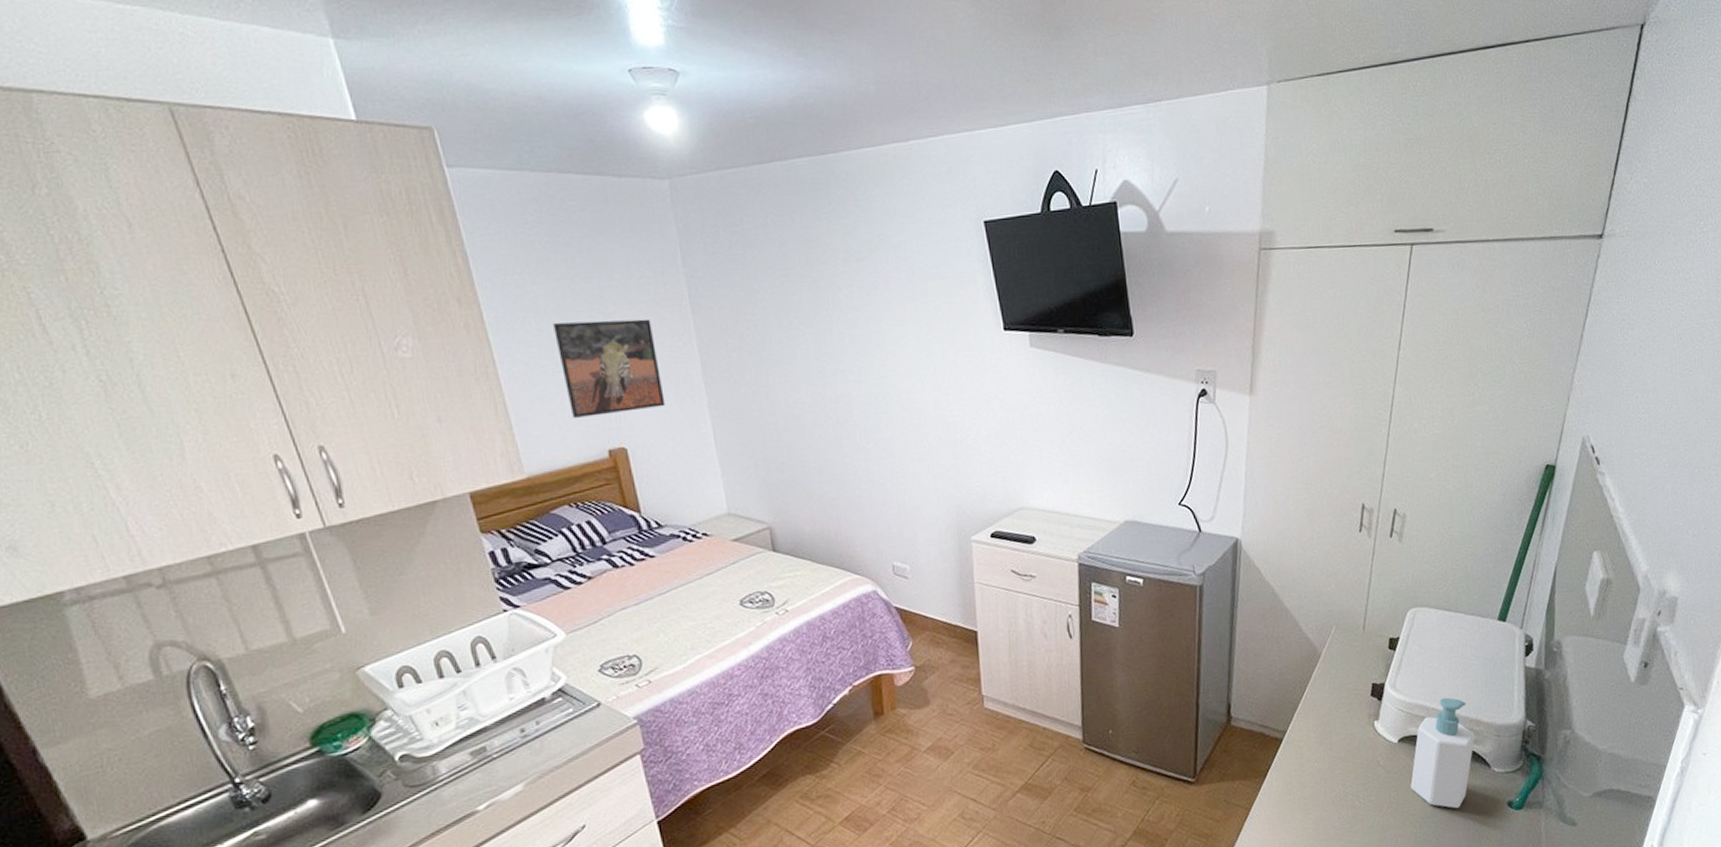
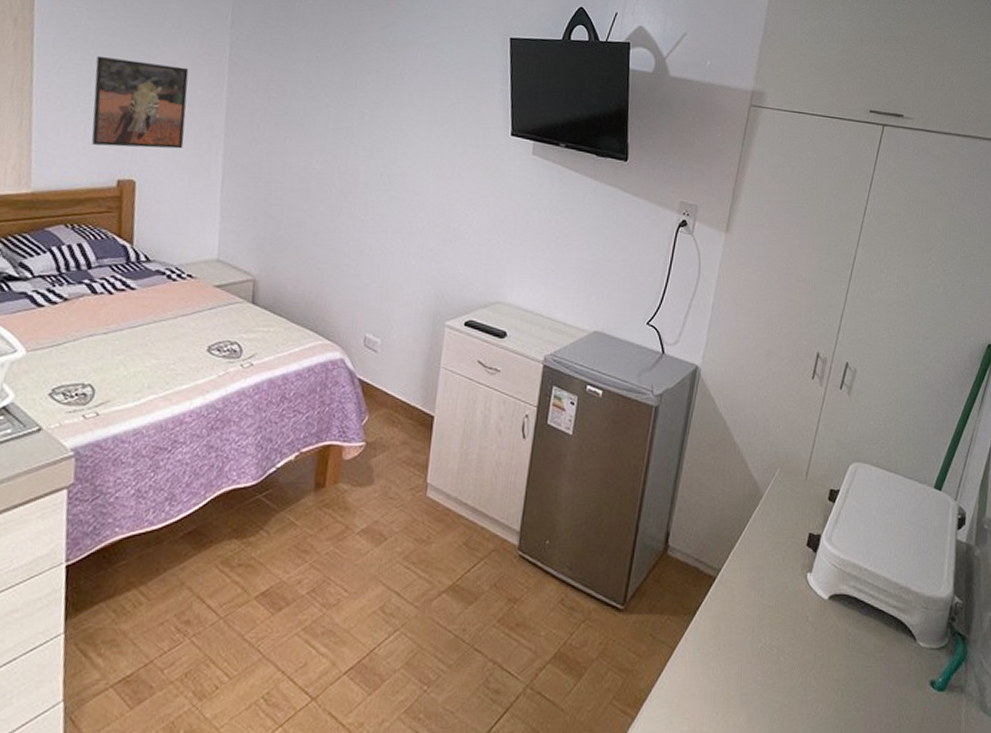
soap bottle: present [1410,697,1475,809] -> none [837,559,904,681]

